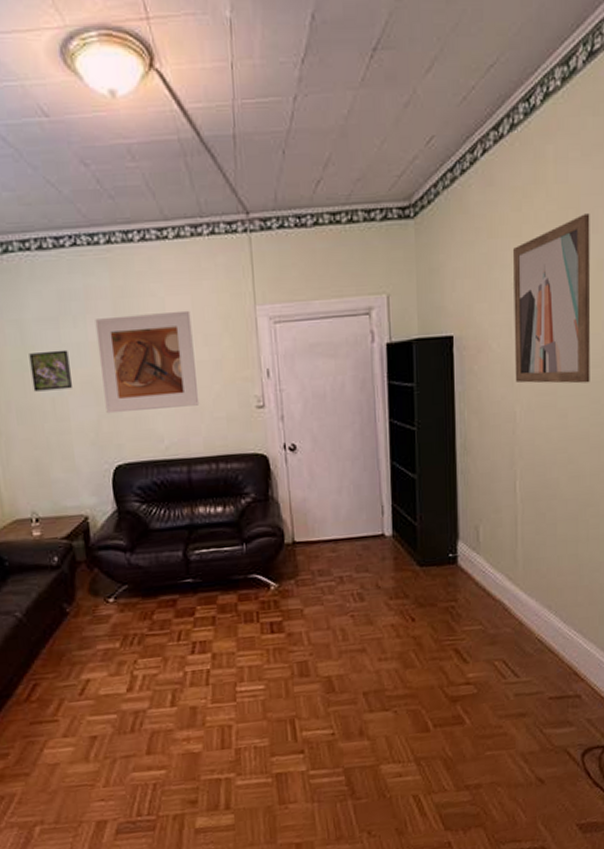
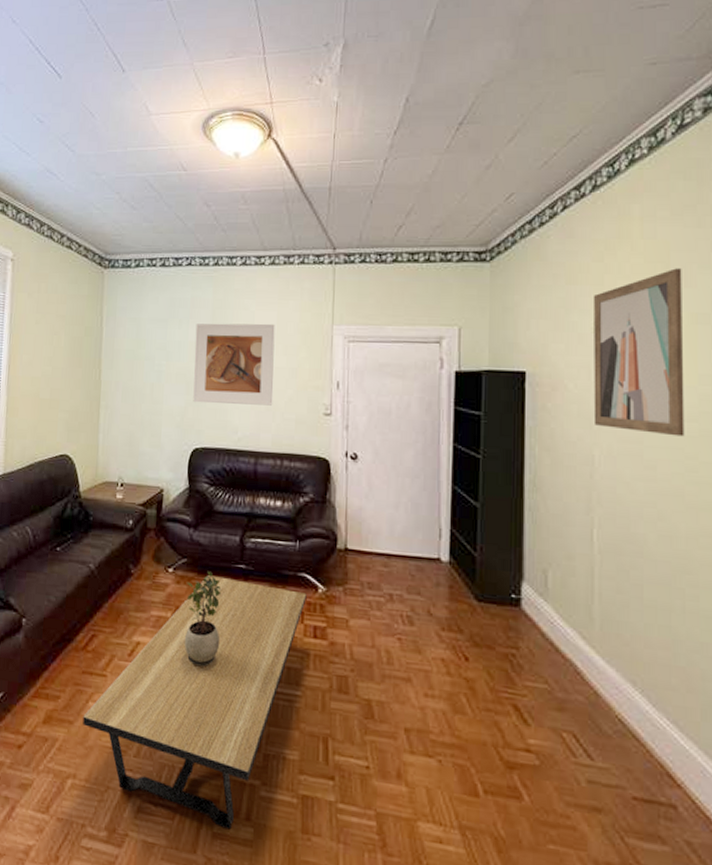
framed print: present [29,349,72,392] -> none [138,345,171,378]
coffee table: none [40,593,260,823] -> present [83,575,307,830]
potted plant: none [132,592,178,688] -> present [184,571,222,667]

